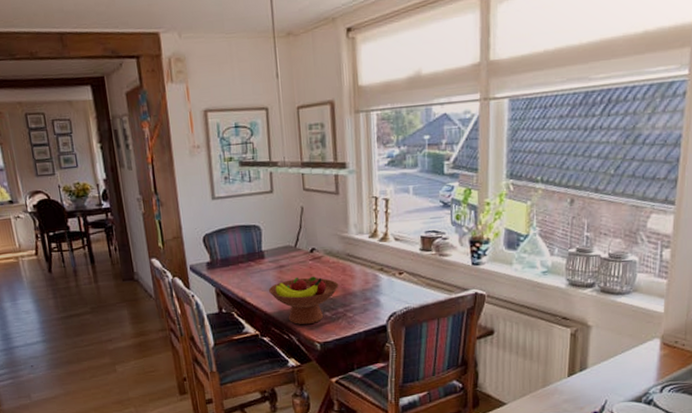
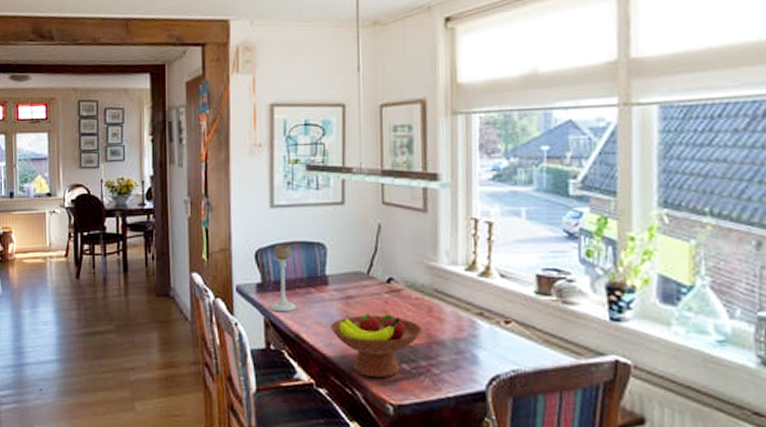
candle holder: none [218,229,241,283] -> present [270,245,296,312]

